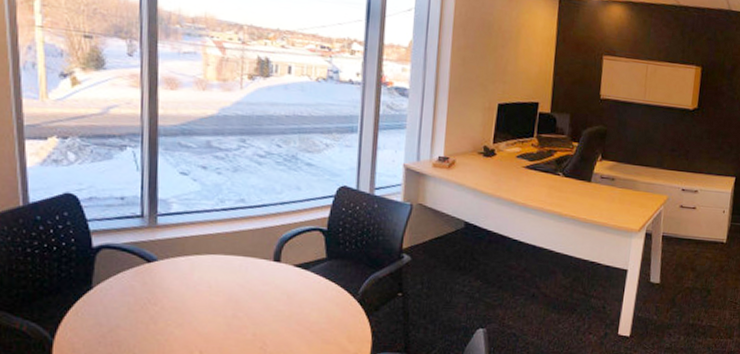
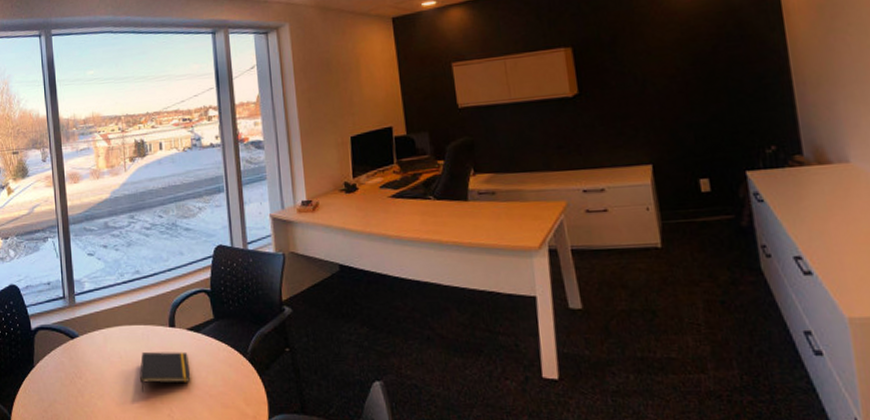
notepad: none [230,284,292,324] -> present [139,351,191,393]

